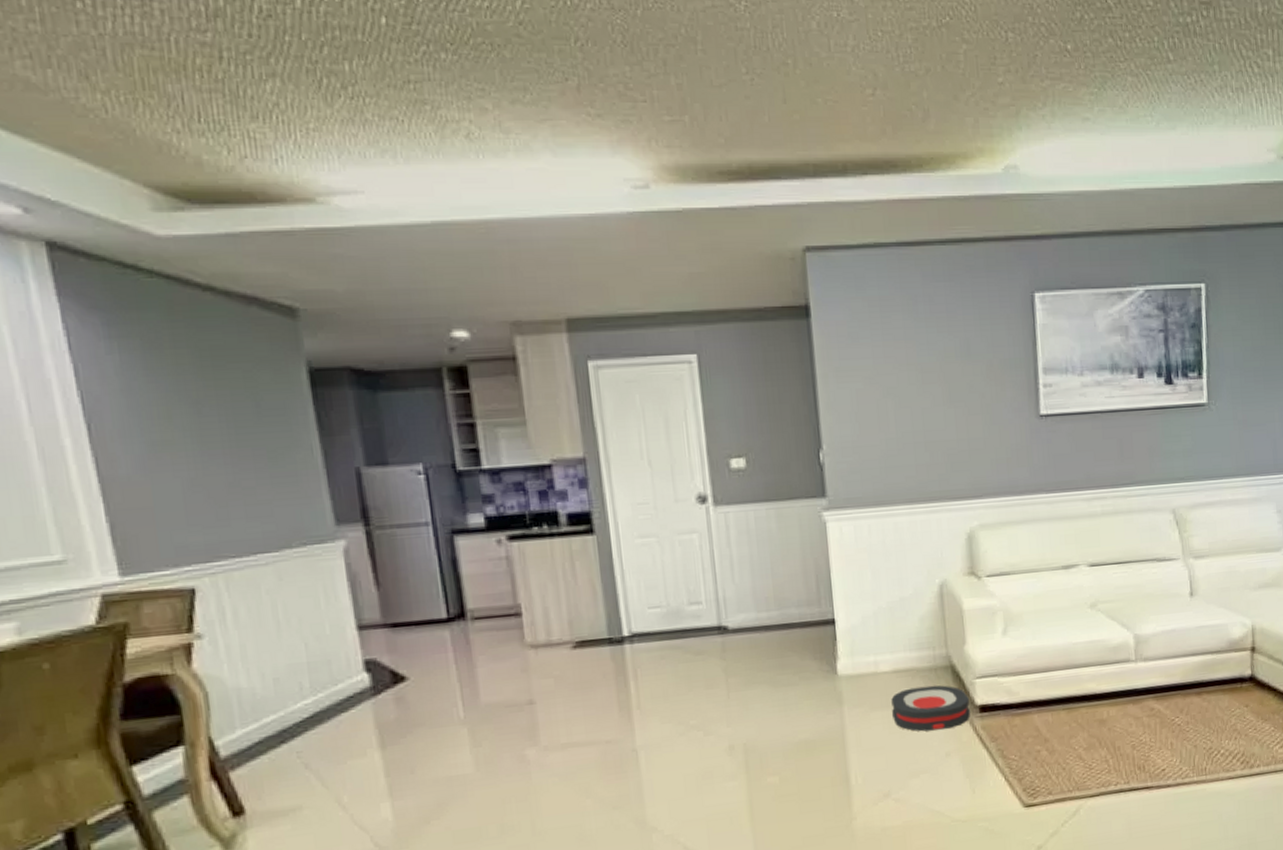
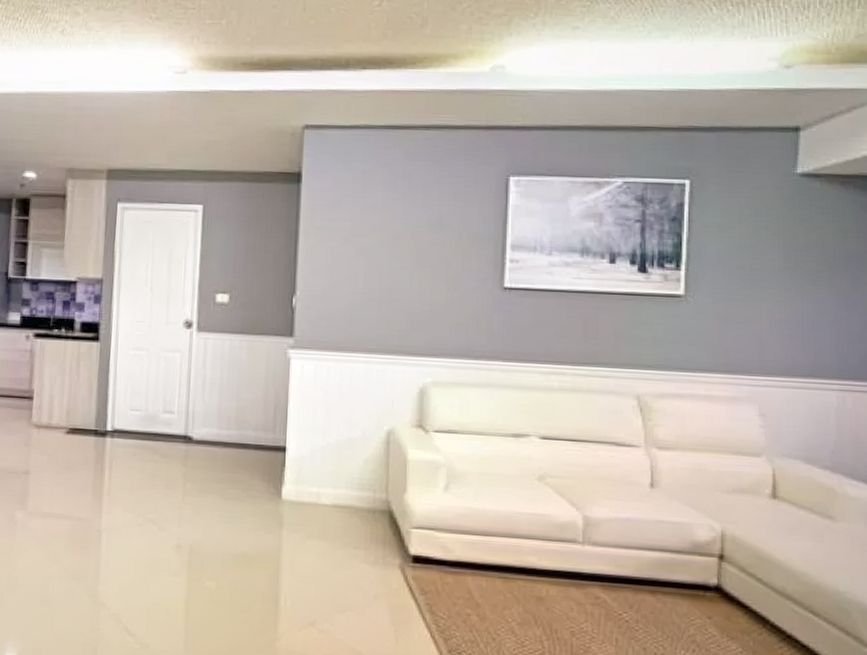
robot vacuum: present [891,685,970,732] -> none [327,524,403,572]

